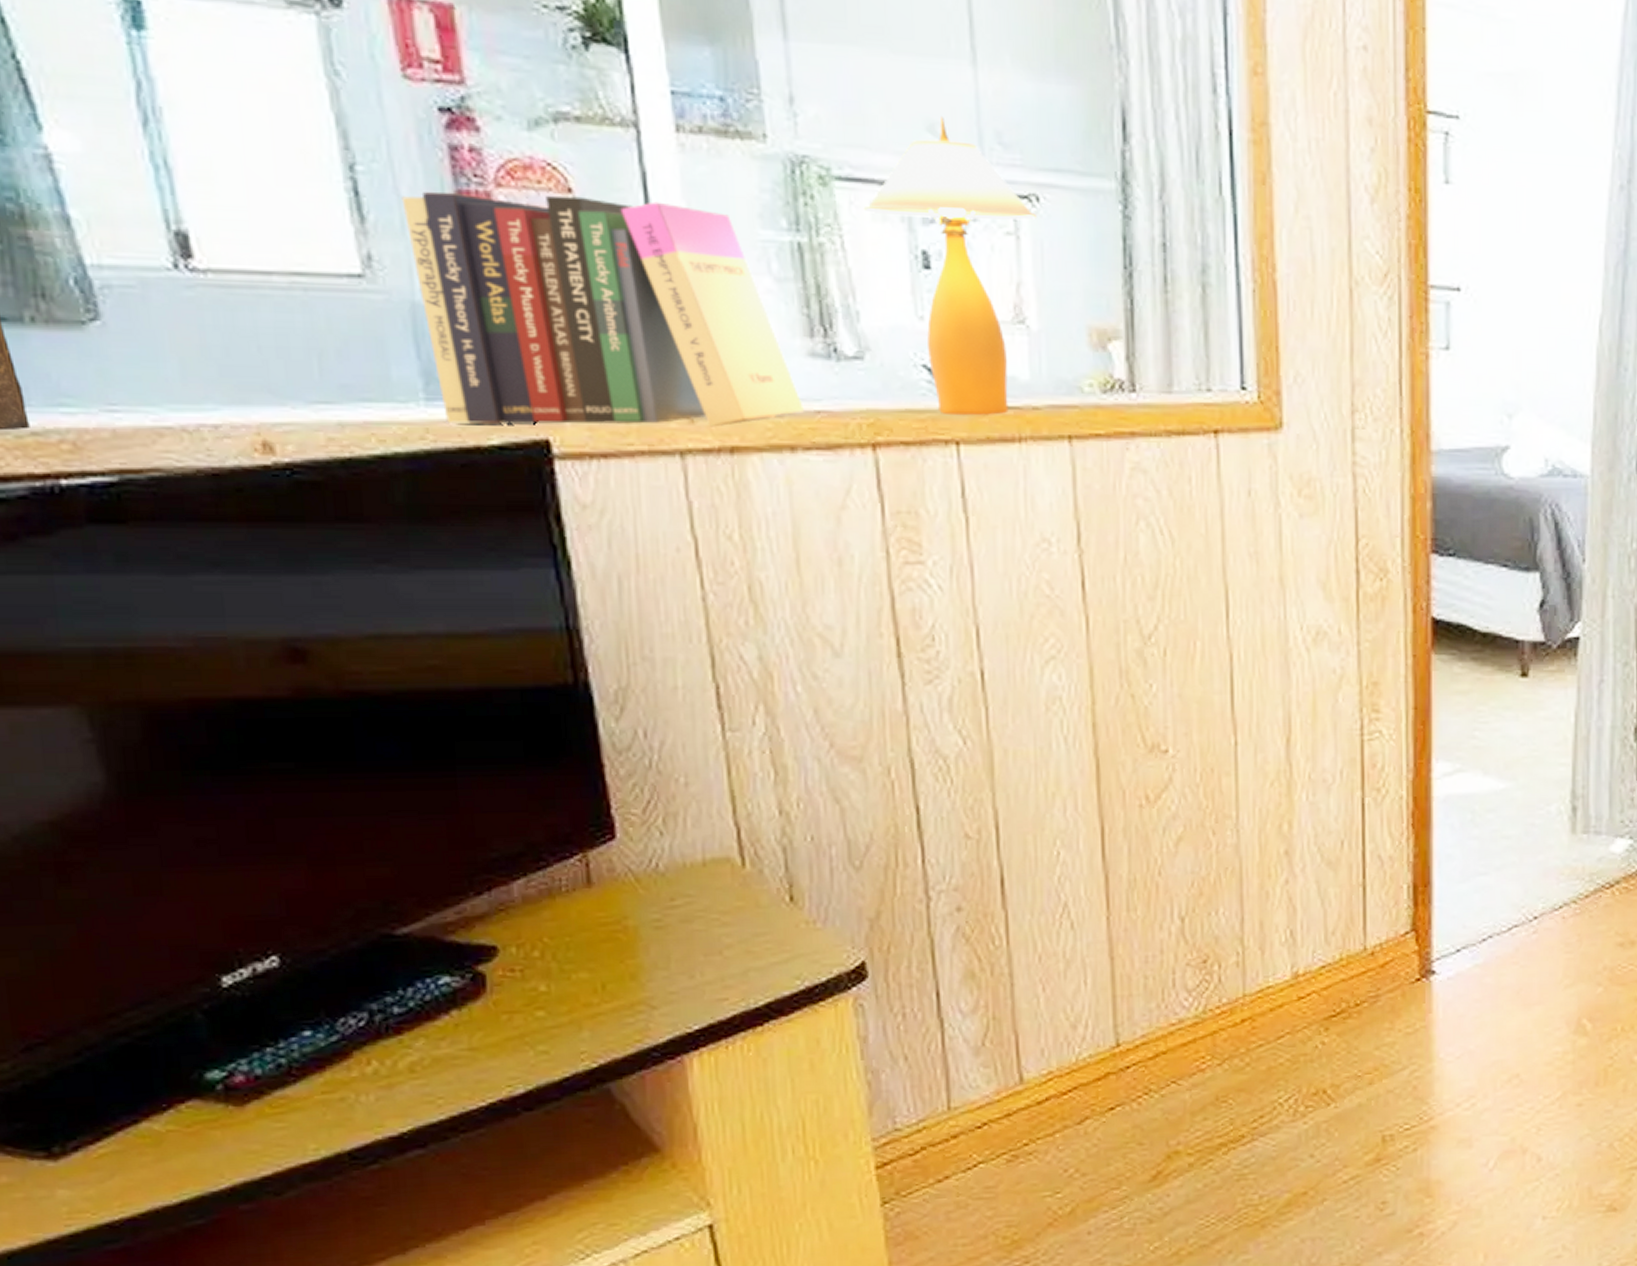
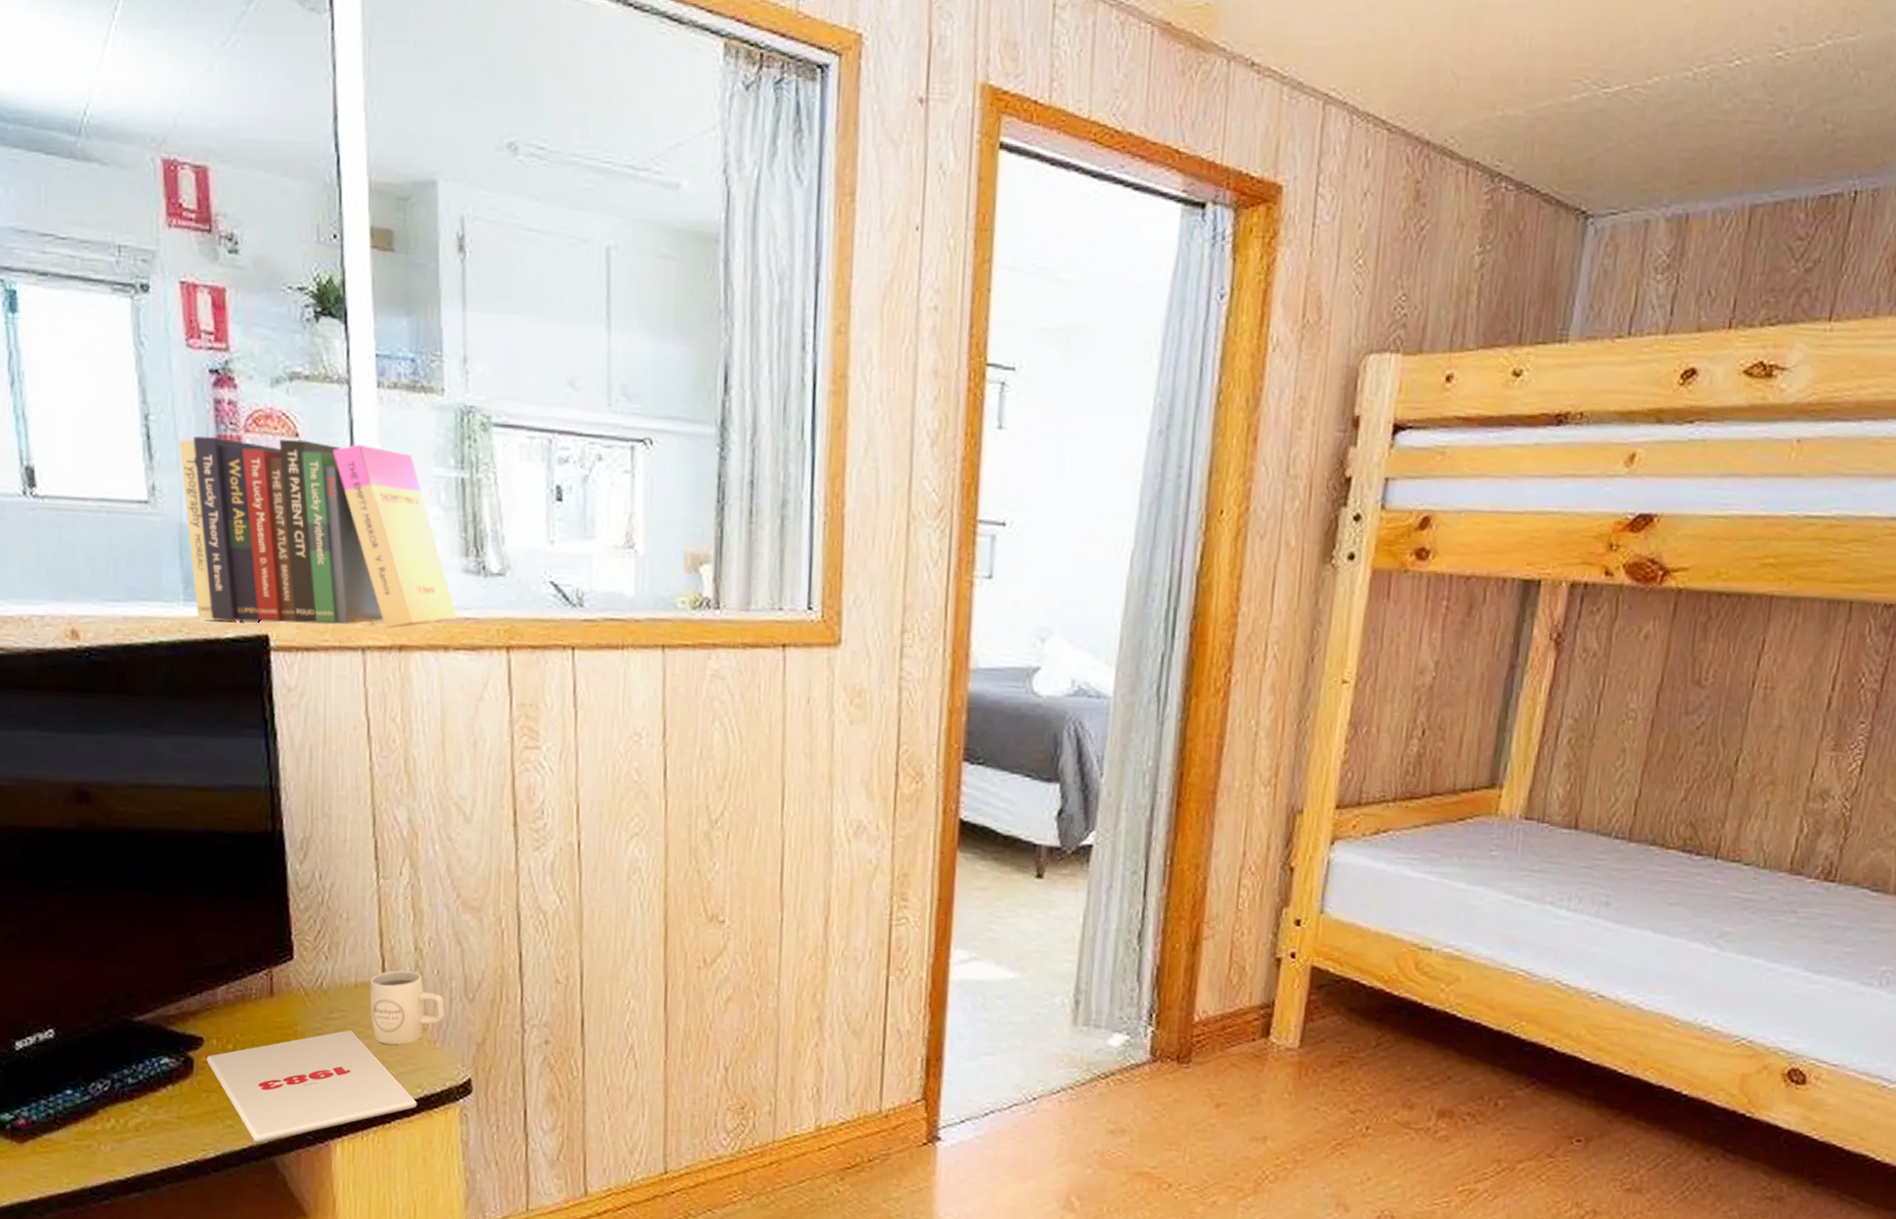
magazine: none [503,918,797,1070] -> present [206,1030,417,1144]
mug: none [722,840,826,931] -> present [369,970,445,1045]
table lamp: present [863,117,1038,416] -> none [513,373,650,626]

